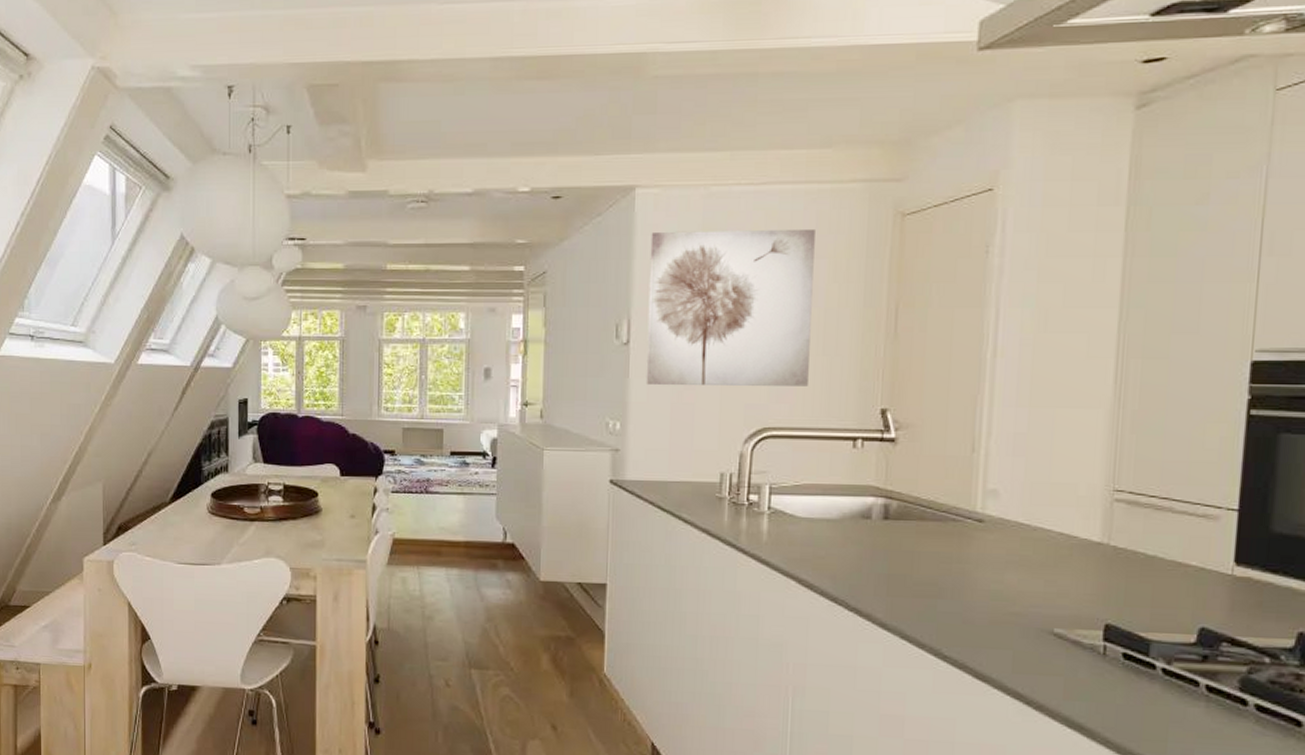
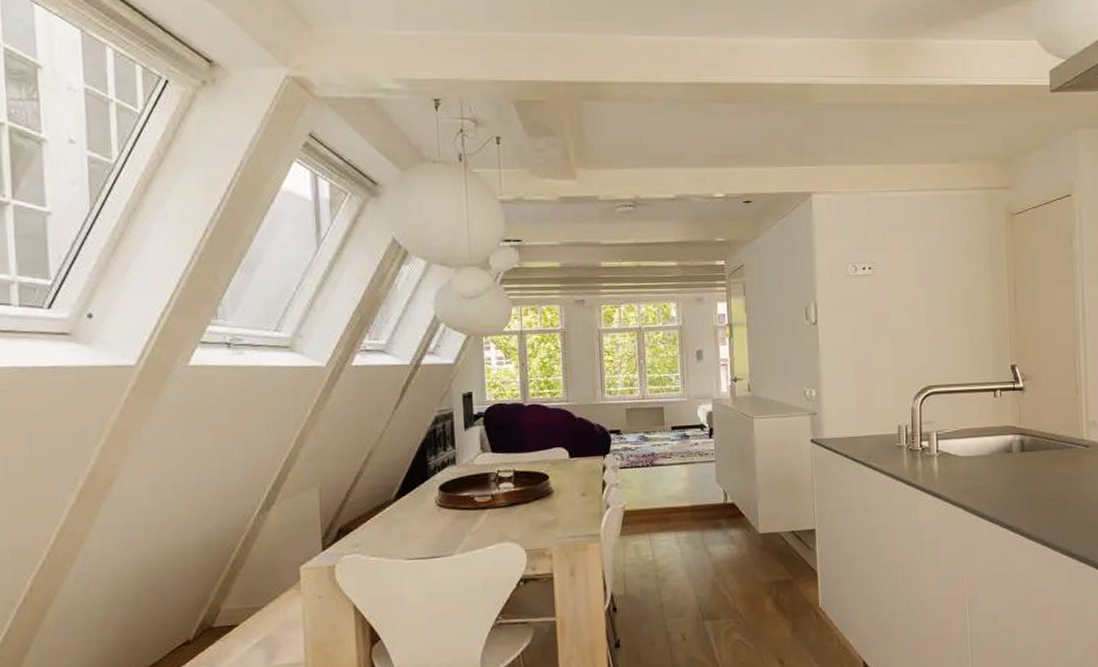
wall art: present [646,228,815,386] -> none [827,226,957,356]

